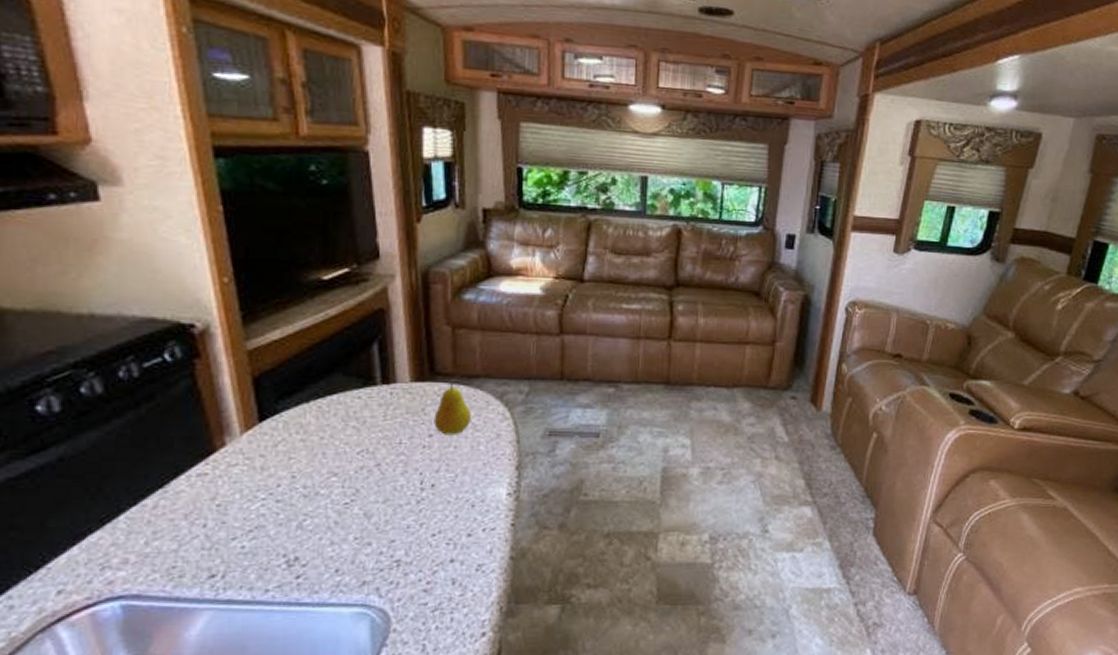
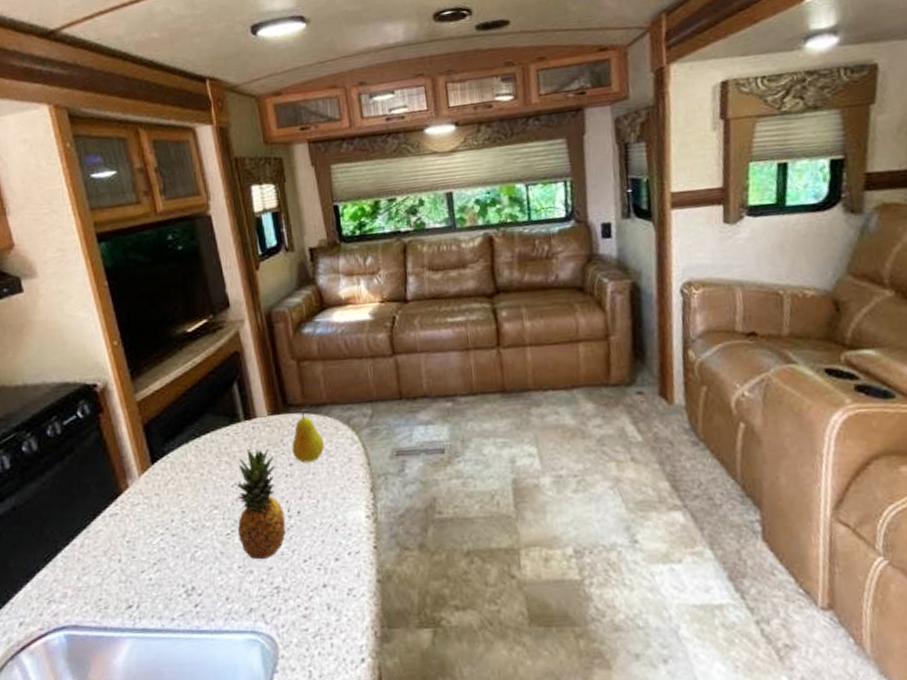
fruit: none [358,414,417,532] -> present [236,448,286,560]

